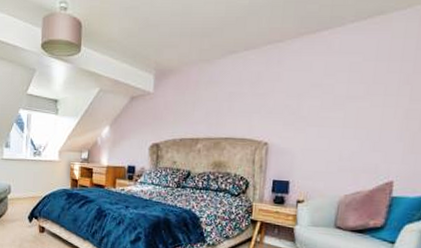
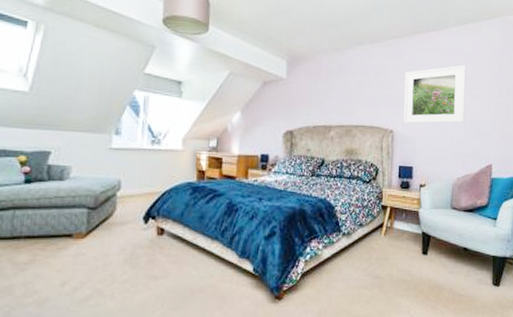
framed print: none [280,67,366,136] -> present [403,65,466,124]

